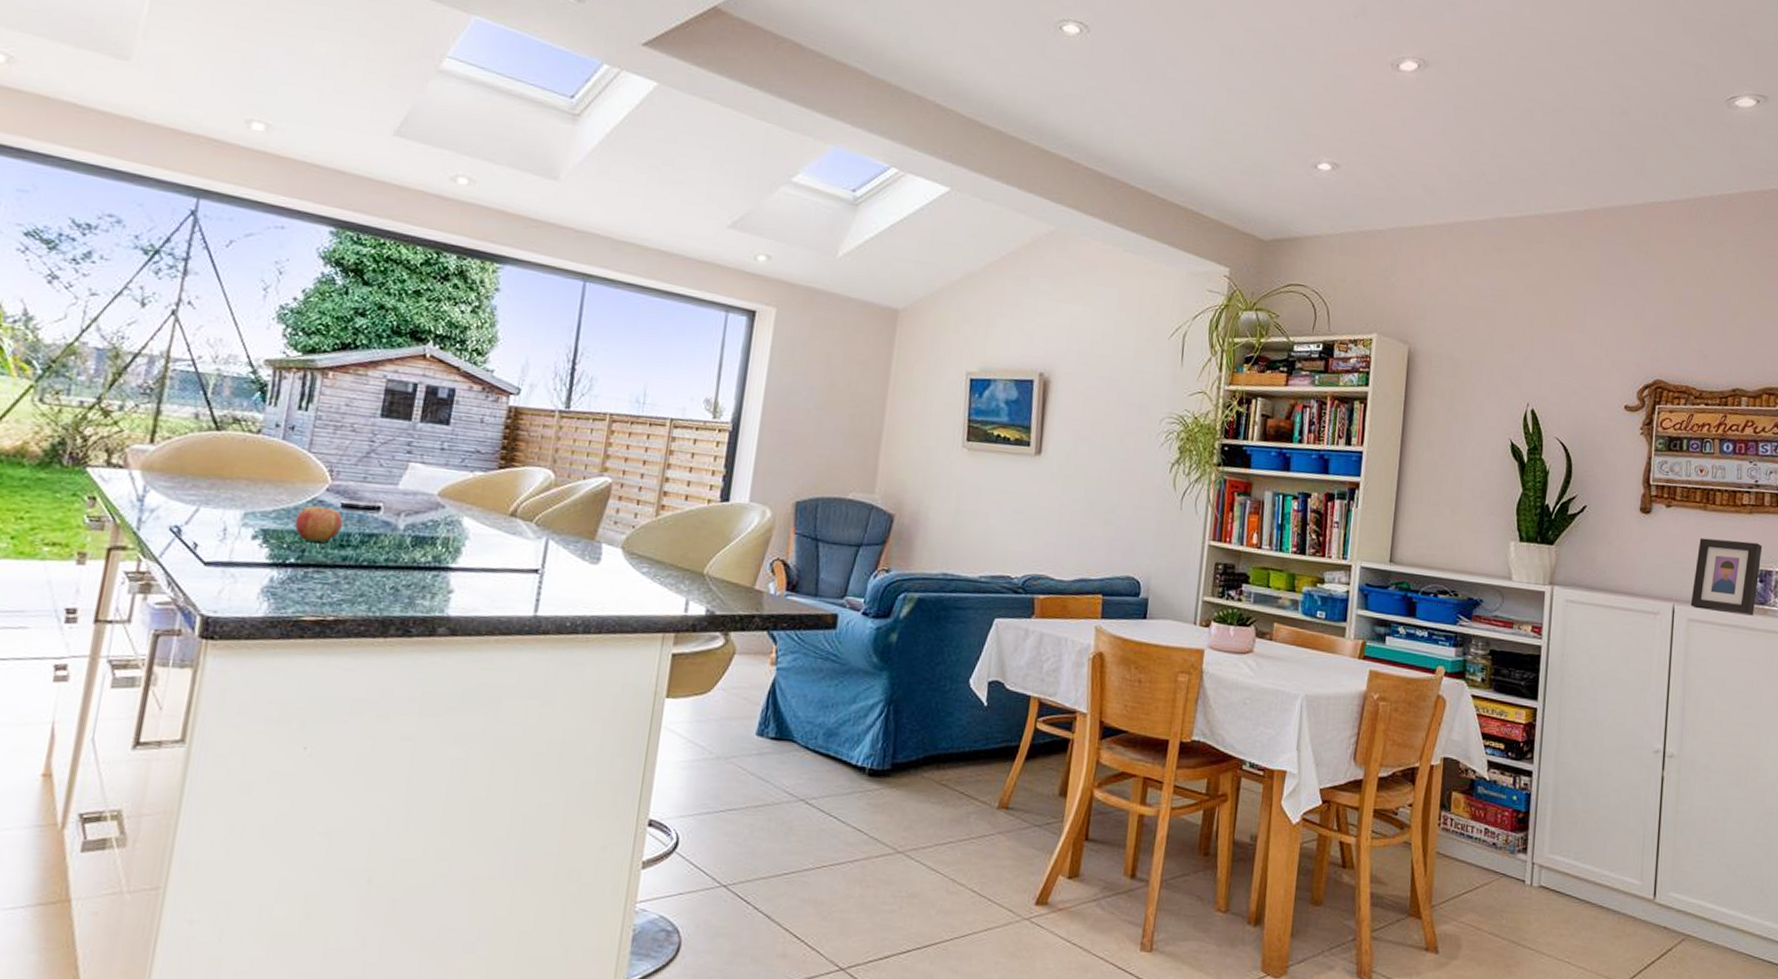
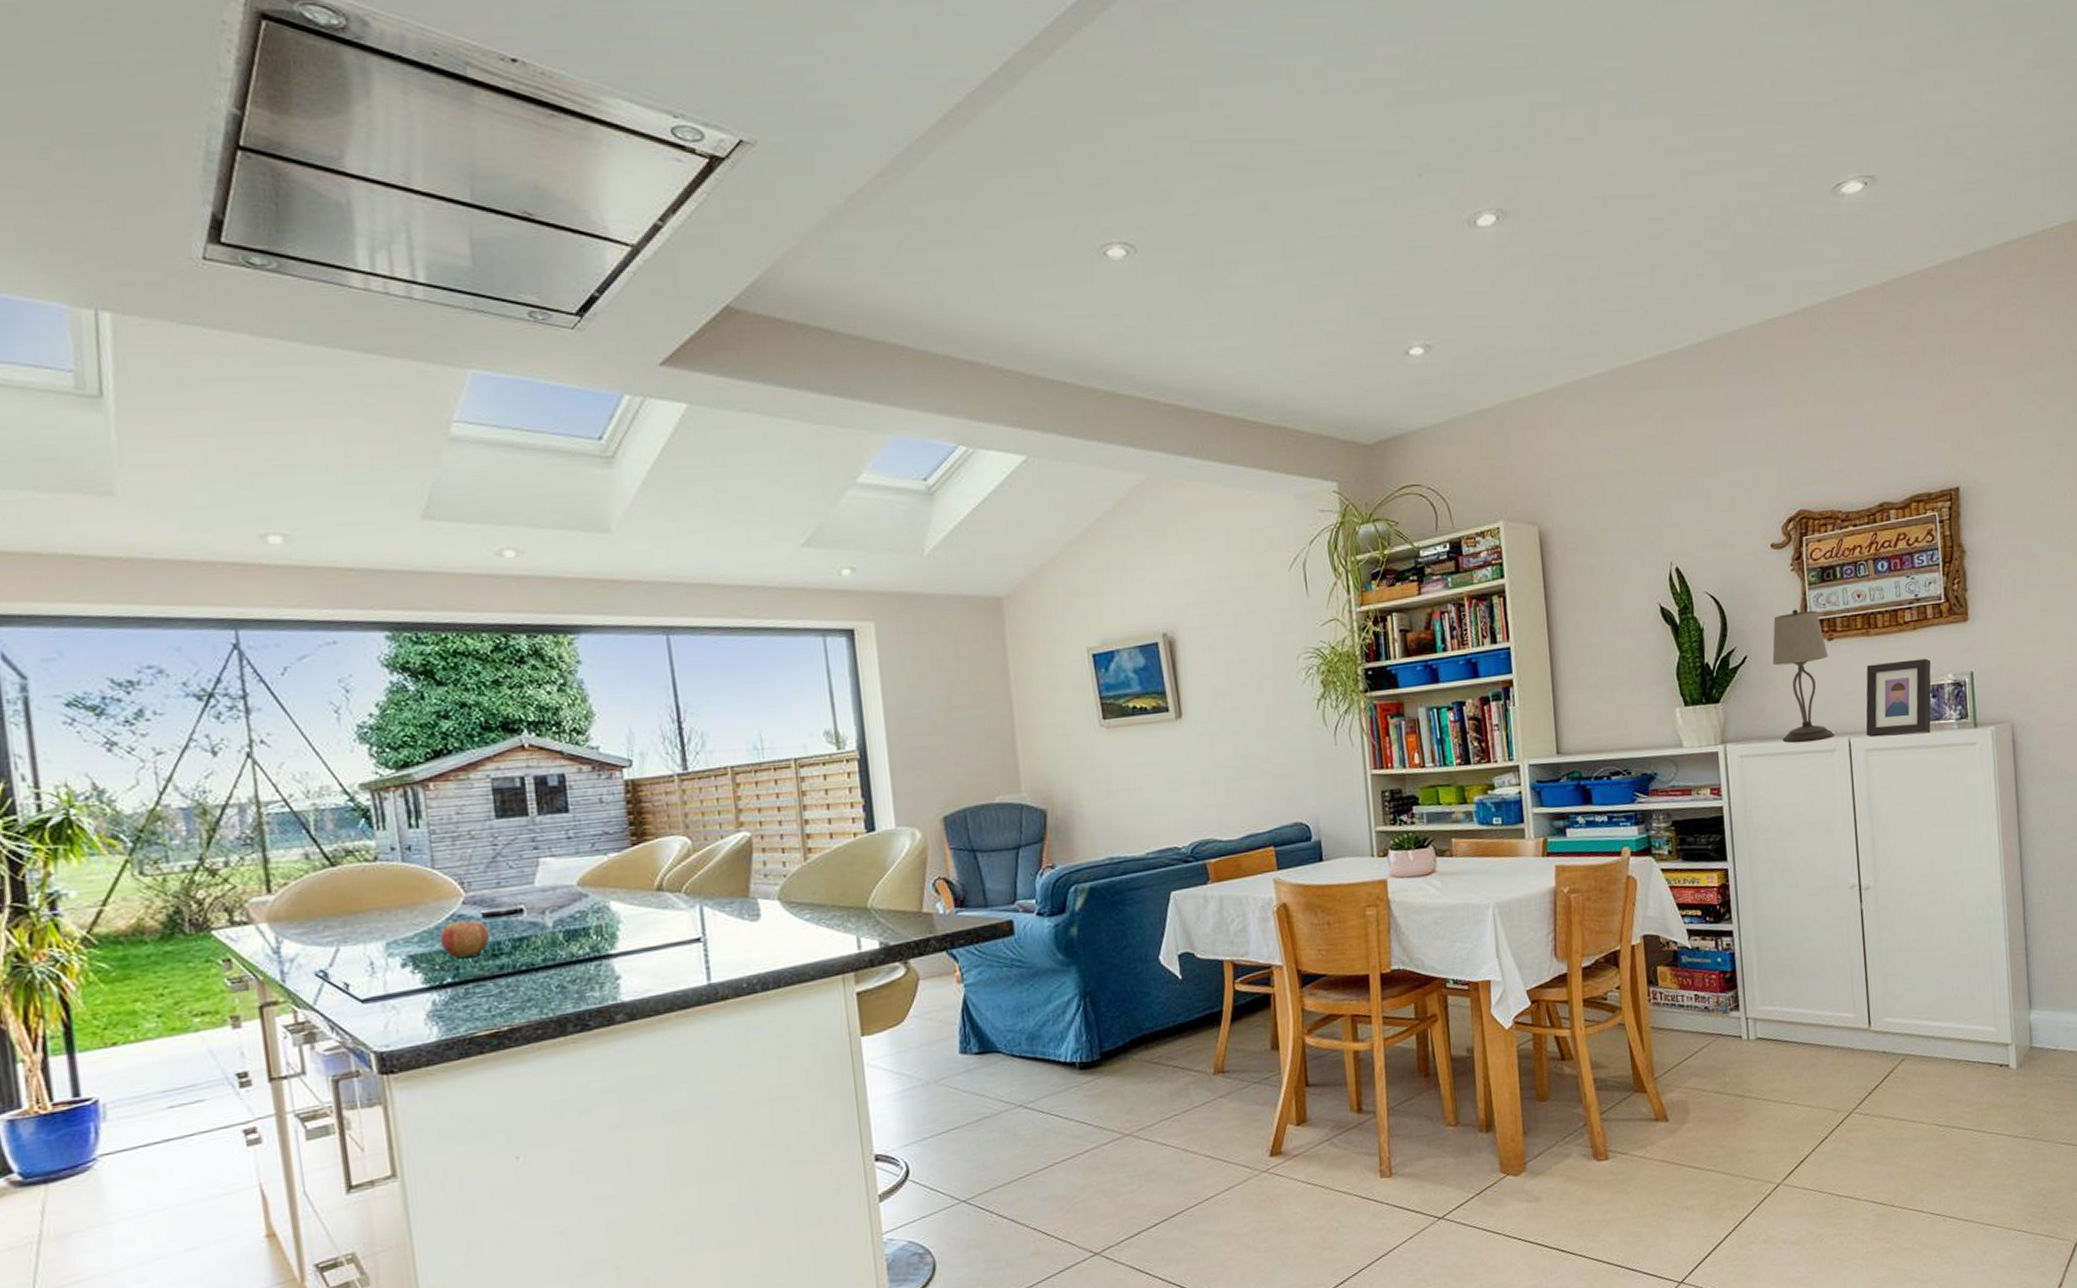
table lamp: none [1608,470,1665,602] -> present [1772,609,1835,744]

